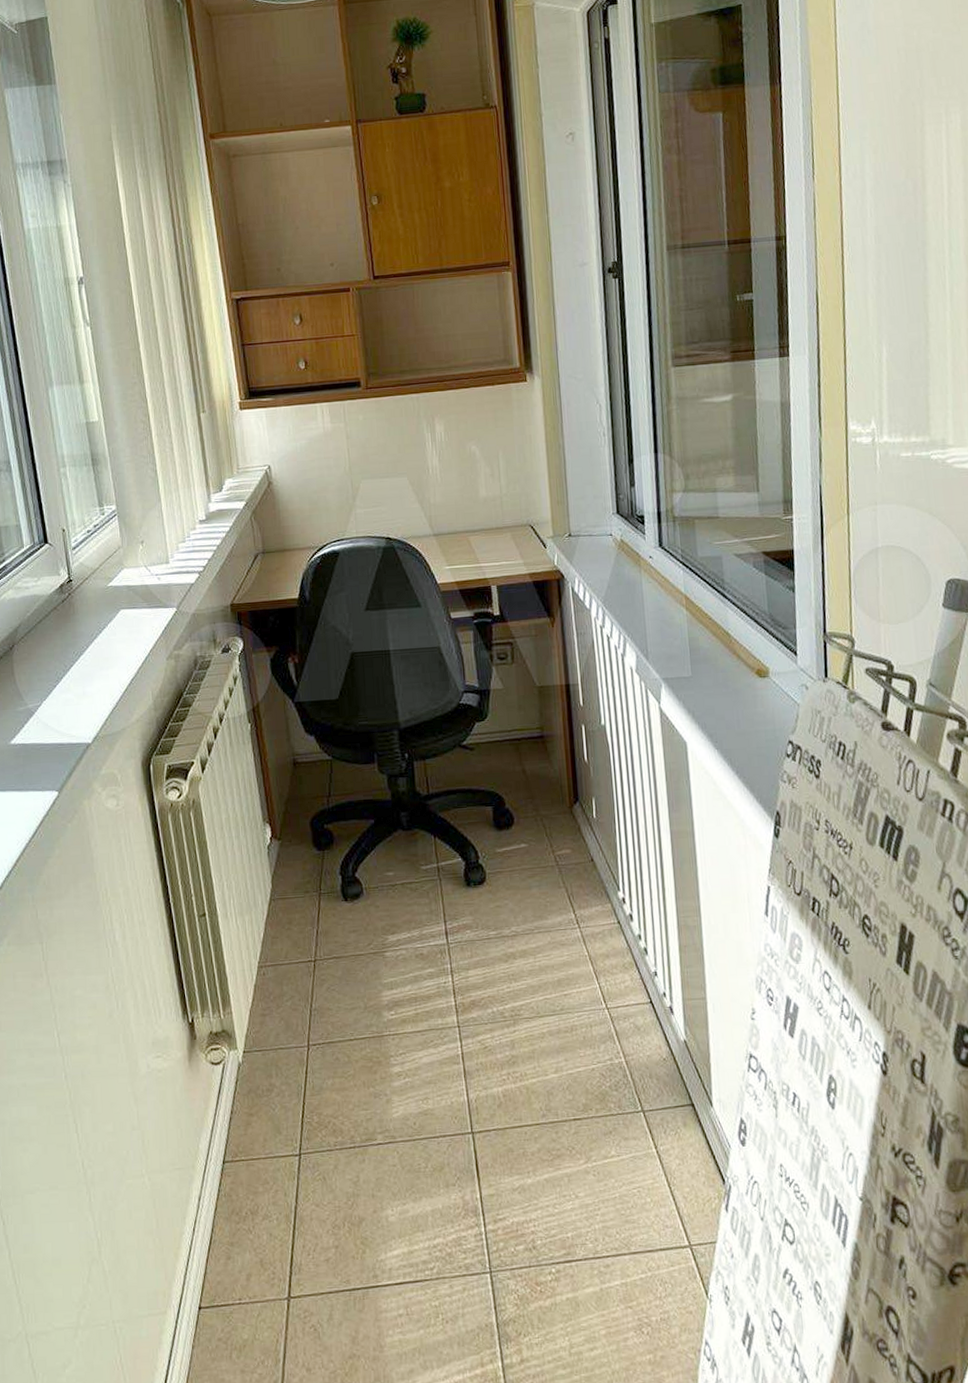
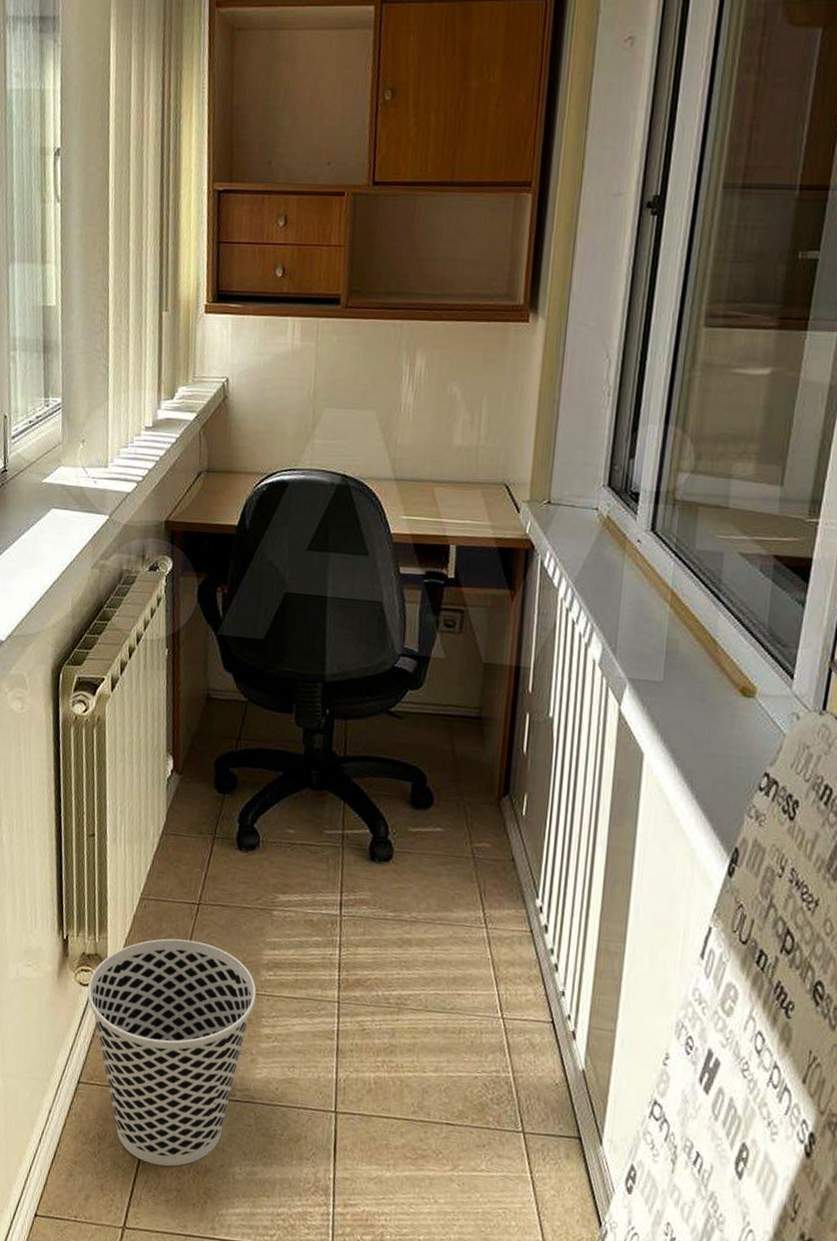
wastebasket: none [220,997,382,1227] -> present [87,938,257,1167]

